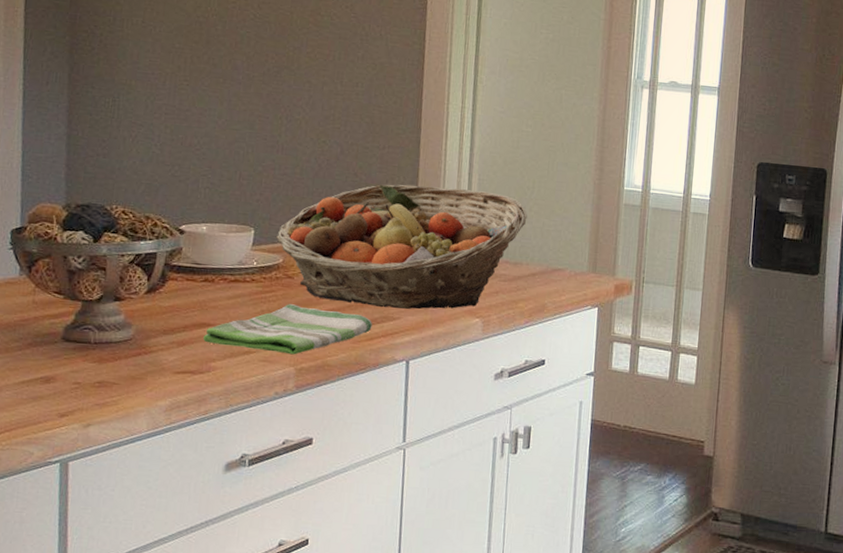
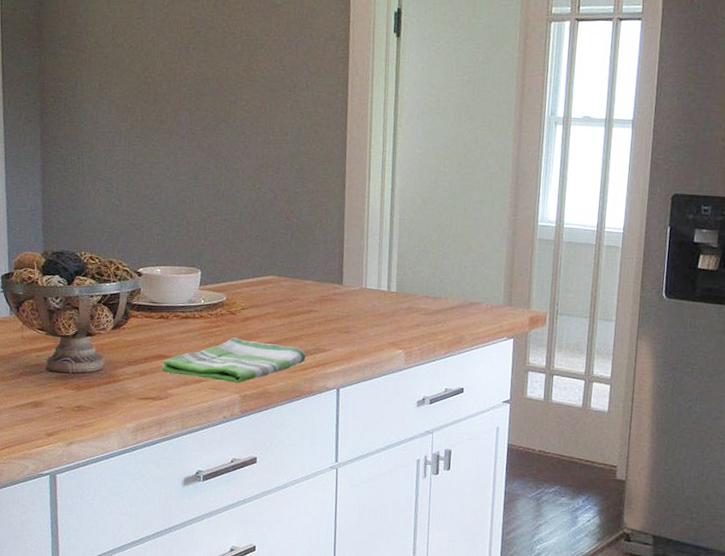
fruit basket: present [276,184,528,309] -> none [220,226,446,342]

